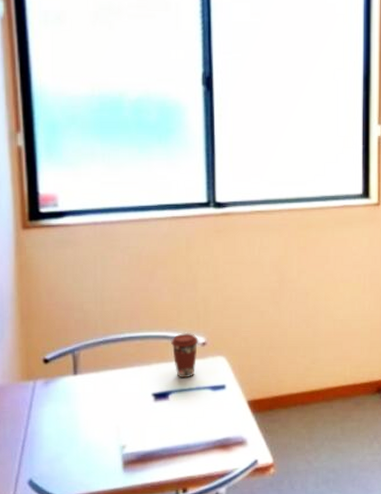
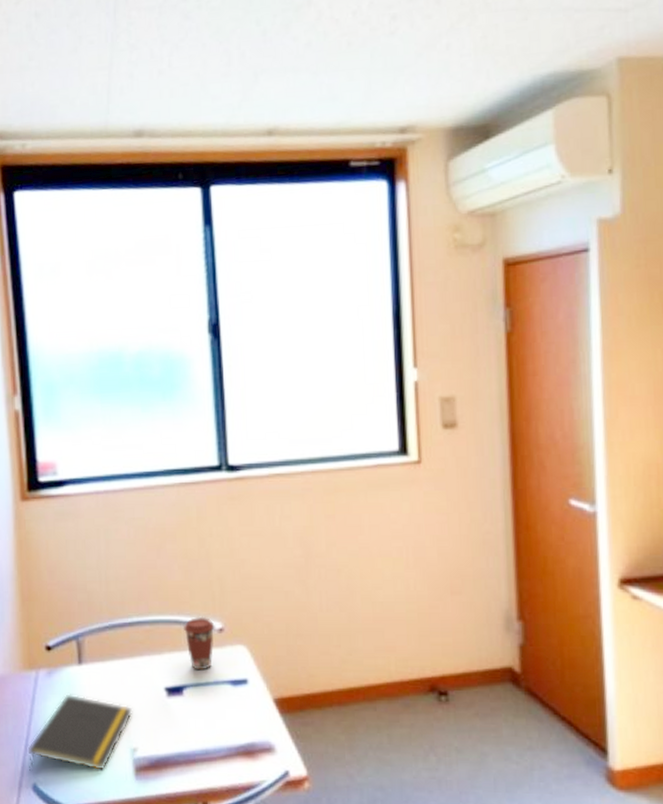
notepad: none [25,400,123,468] -> present [28,694,133,772]

